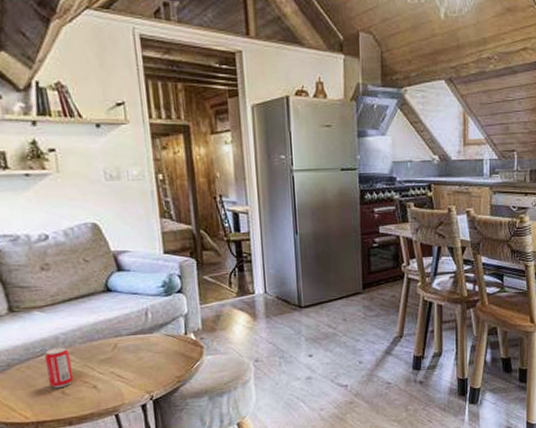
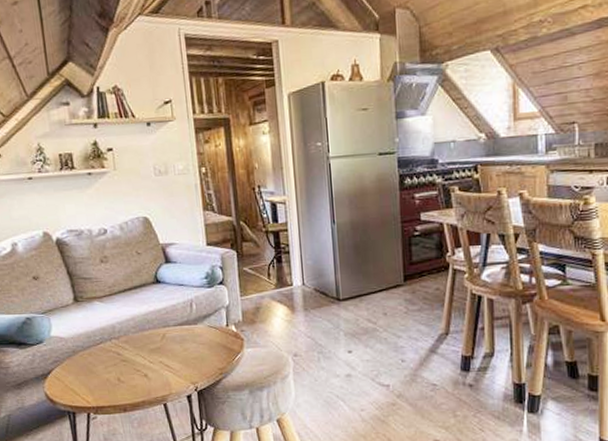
beverage can: present [44,347,74,389] -> none [103,336,128,376]

